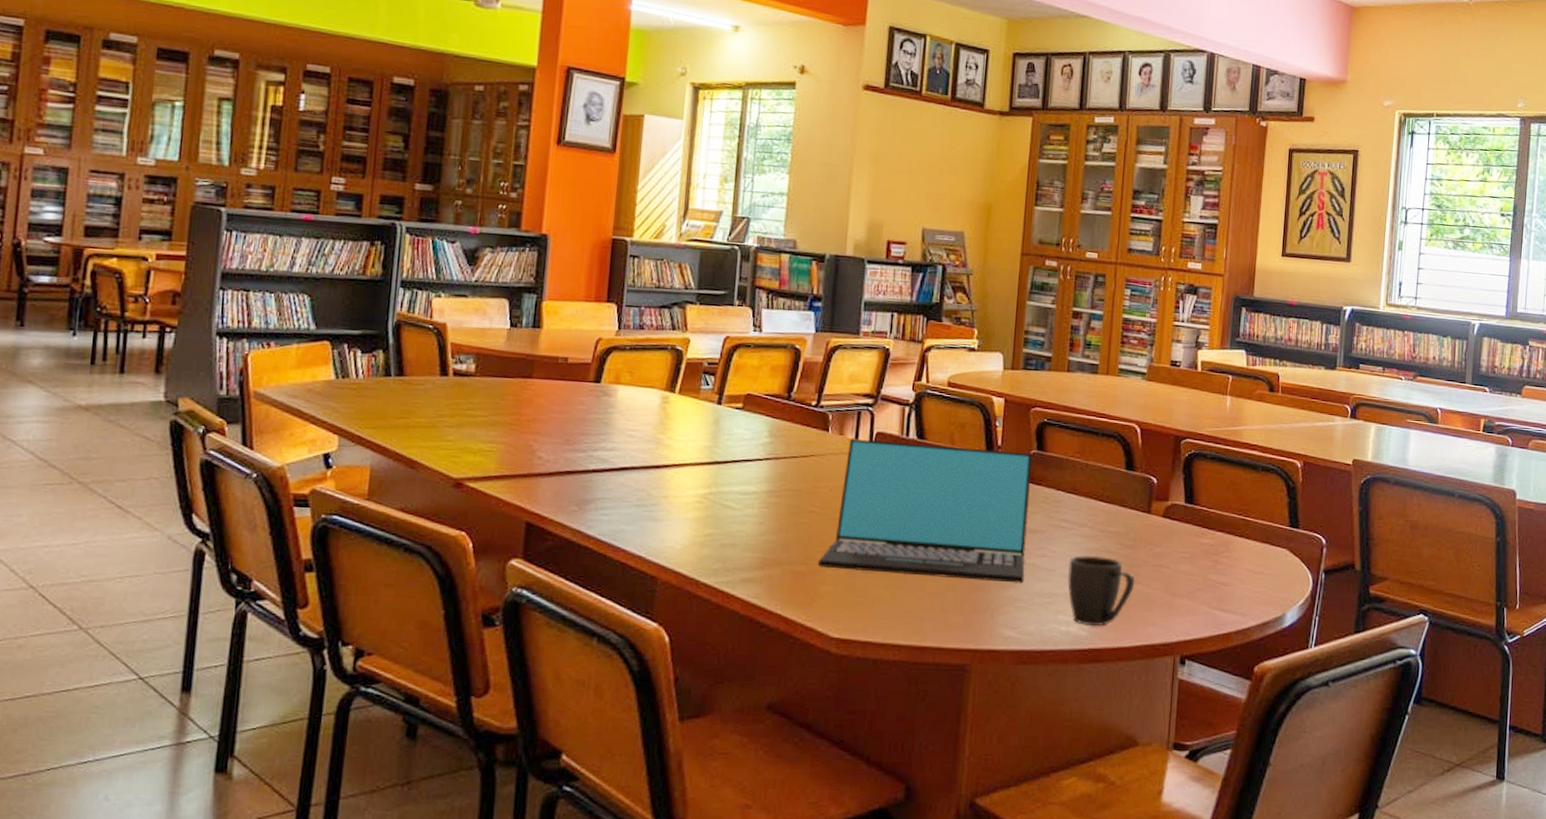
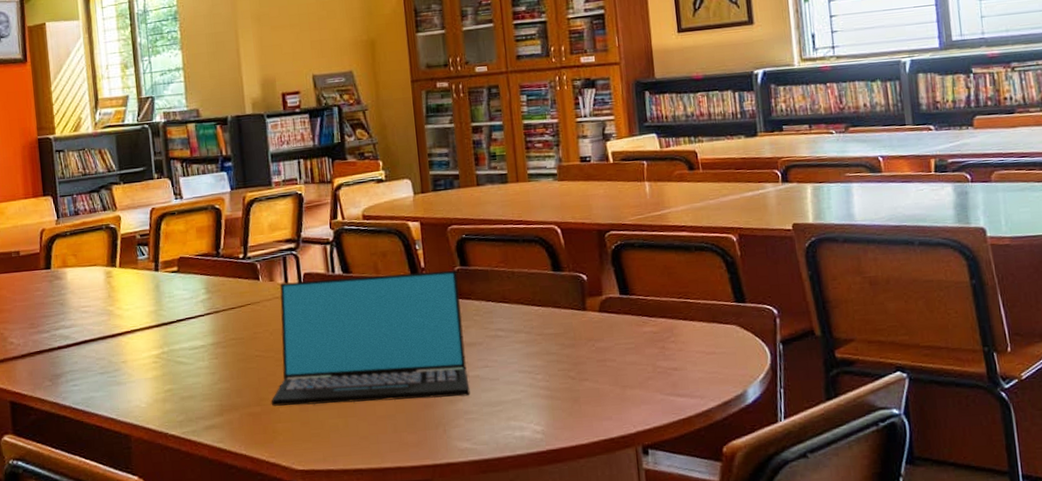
mug: present [1068,555,1135,626] -> none [512,359,582,428]

